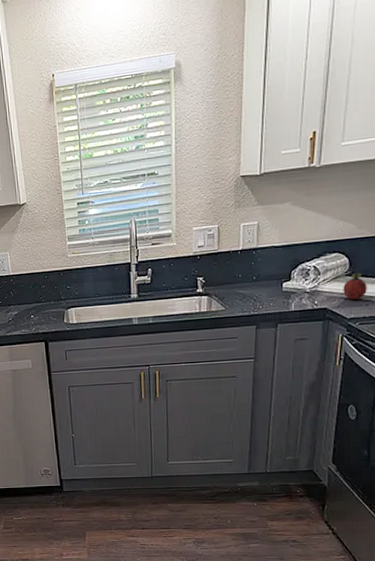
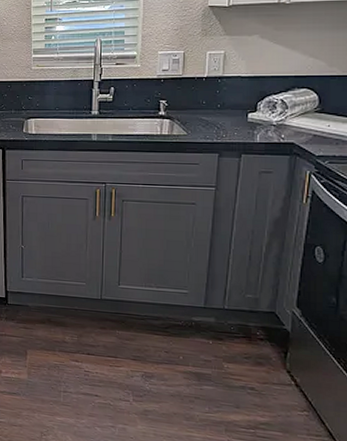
fruit: present [343,273,367,300] -> none [312,111,337,137]

